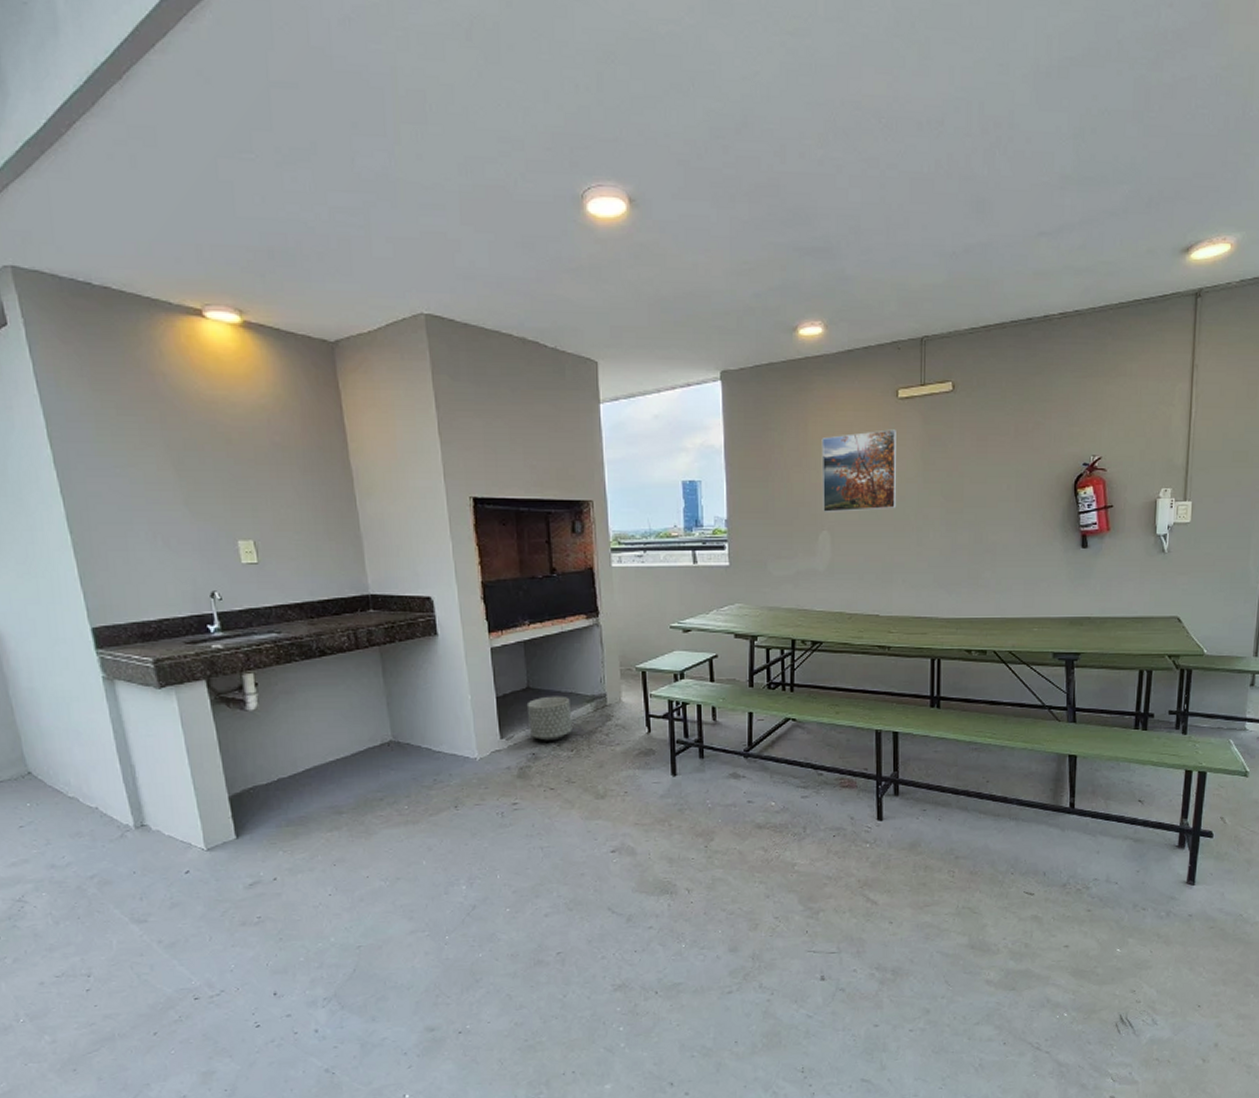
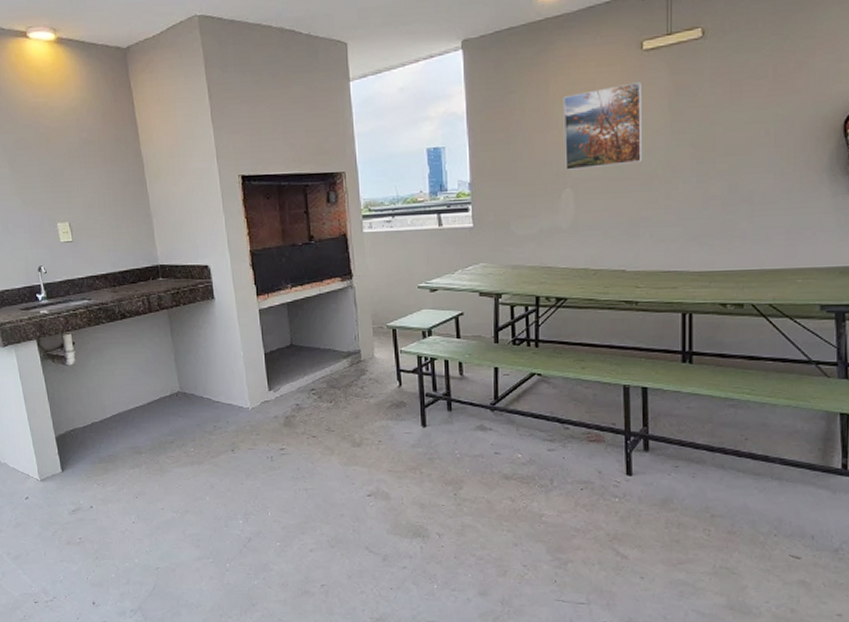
planter: present [526,696,572,741] -> none [290,352,331,393]

